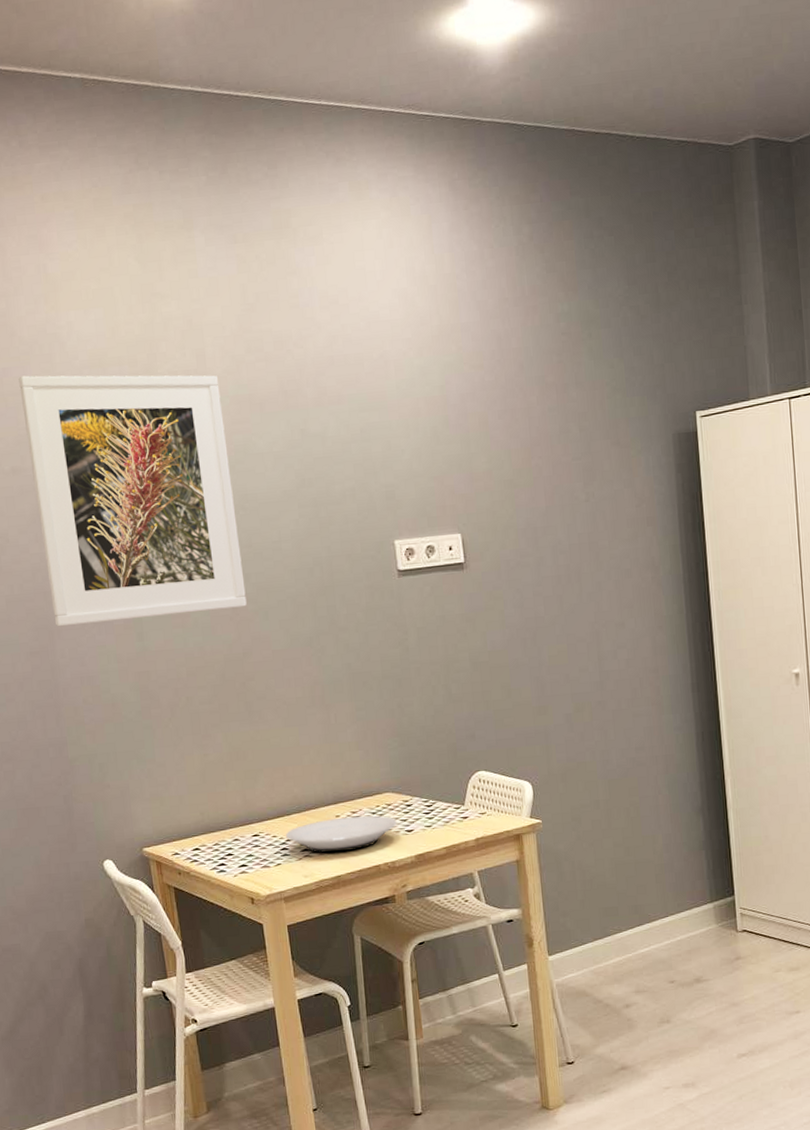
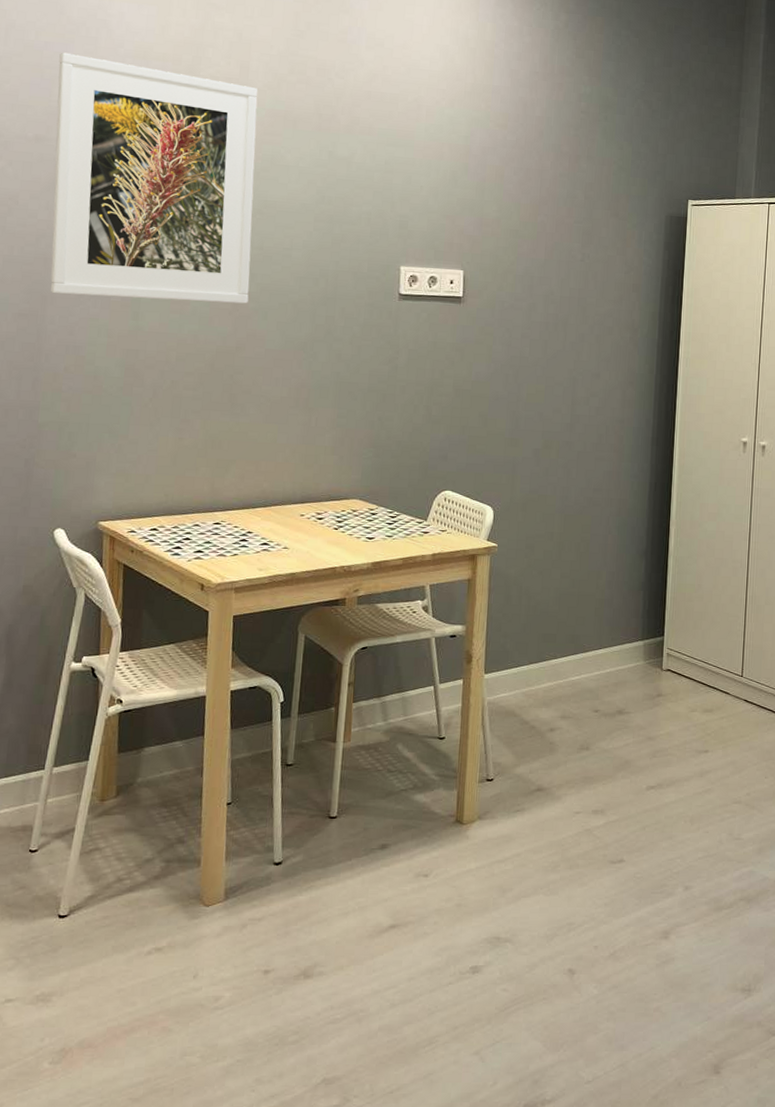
plate: present [286,815,397,854] -> none [248,517,360,551]

